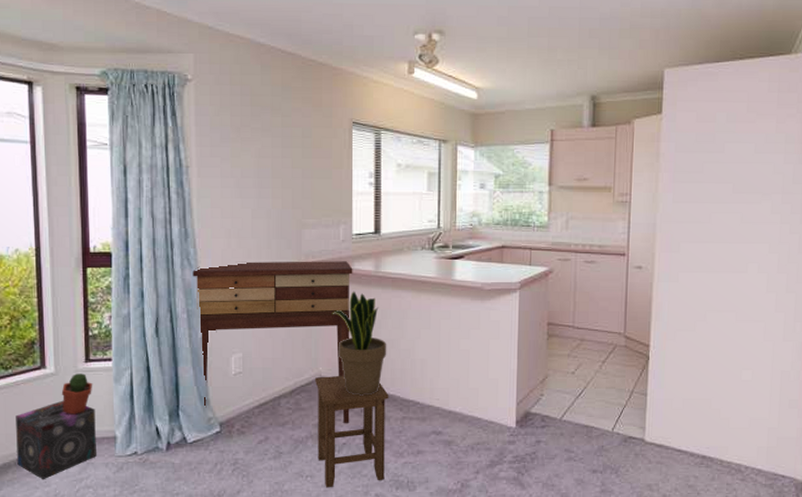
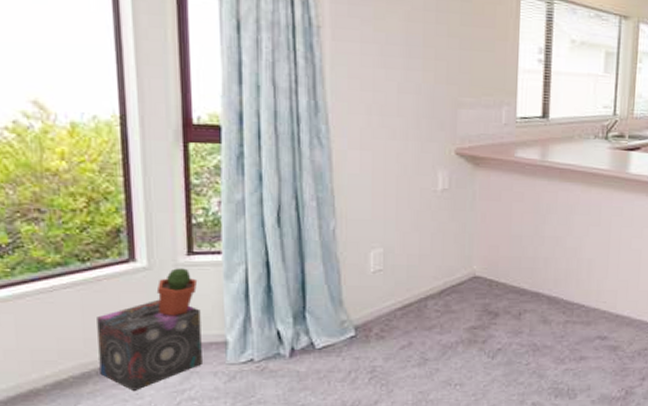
console table: present [192,261,353,423] -> none [324,143,516,327]
stool: present [315,375,389,488] -> none [468,275,551,397]
potted plant: present [332,291,387,396] -> none [489,182,552,298]

